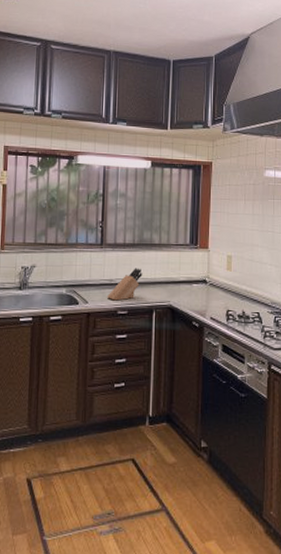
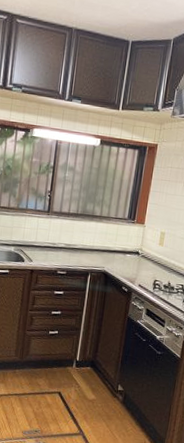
knife block: present [107,268,142,301] -> none [50,235,83,262]

